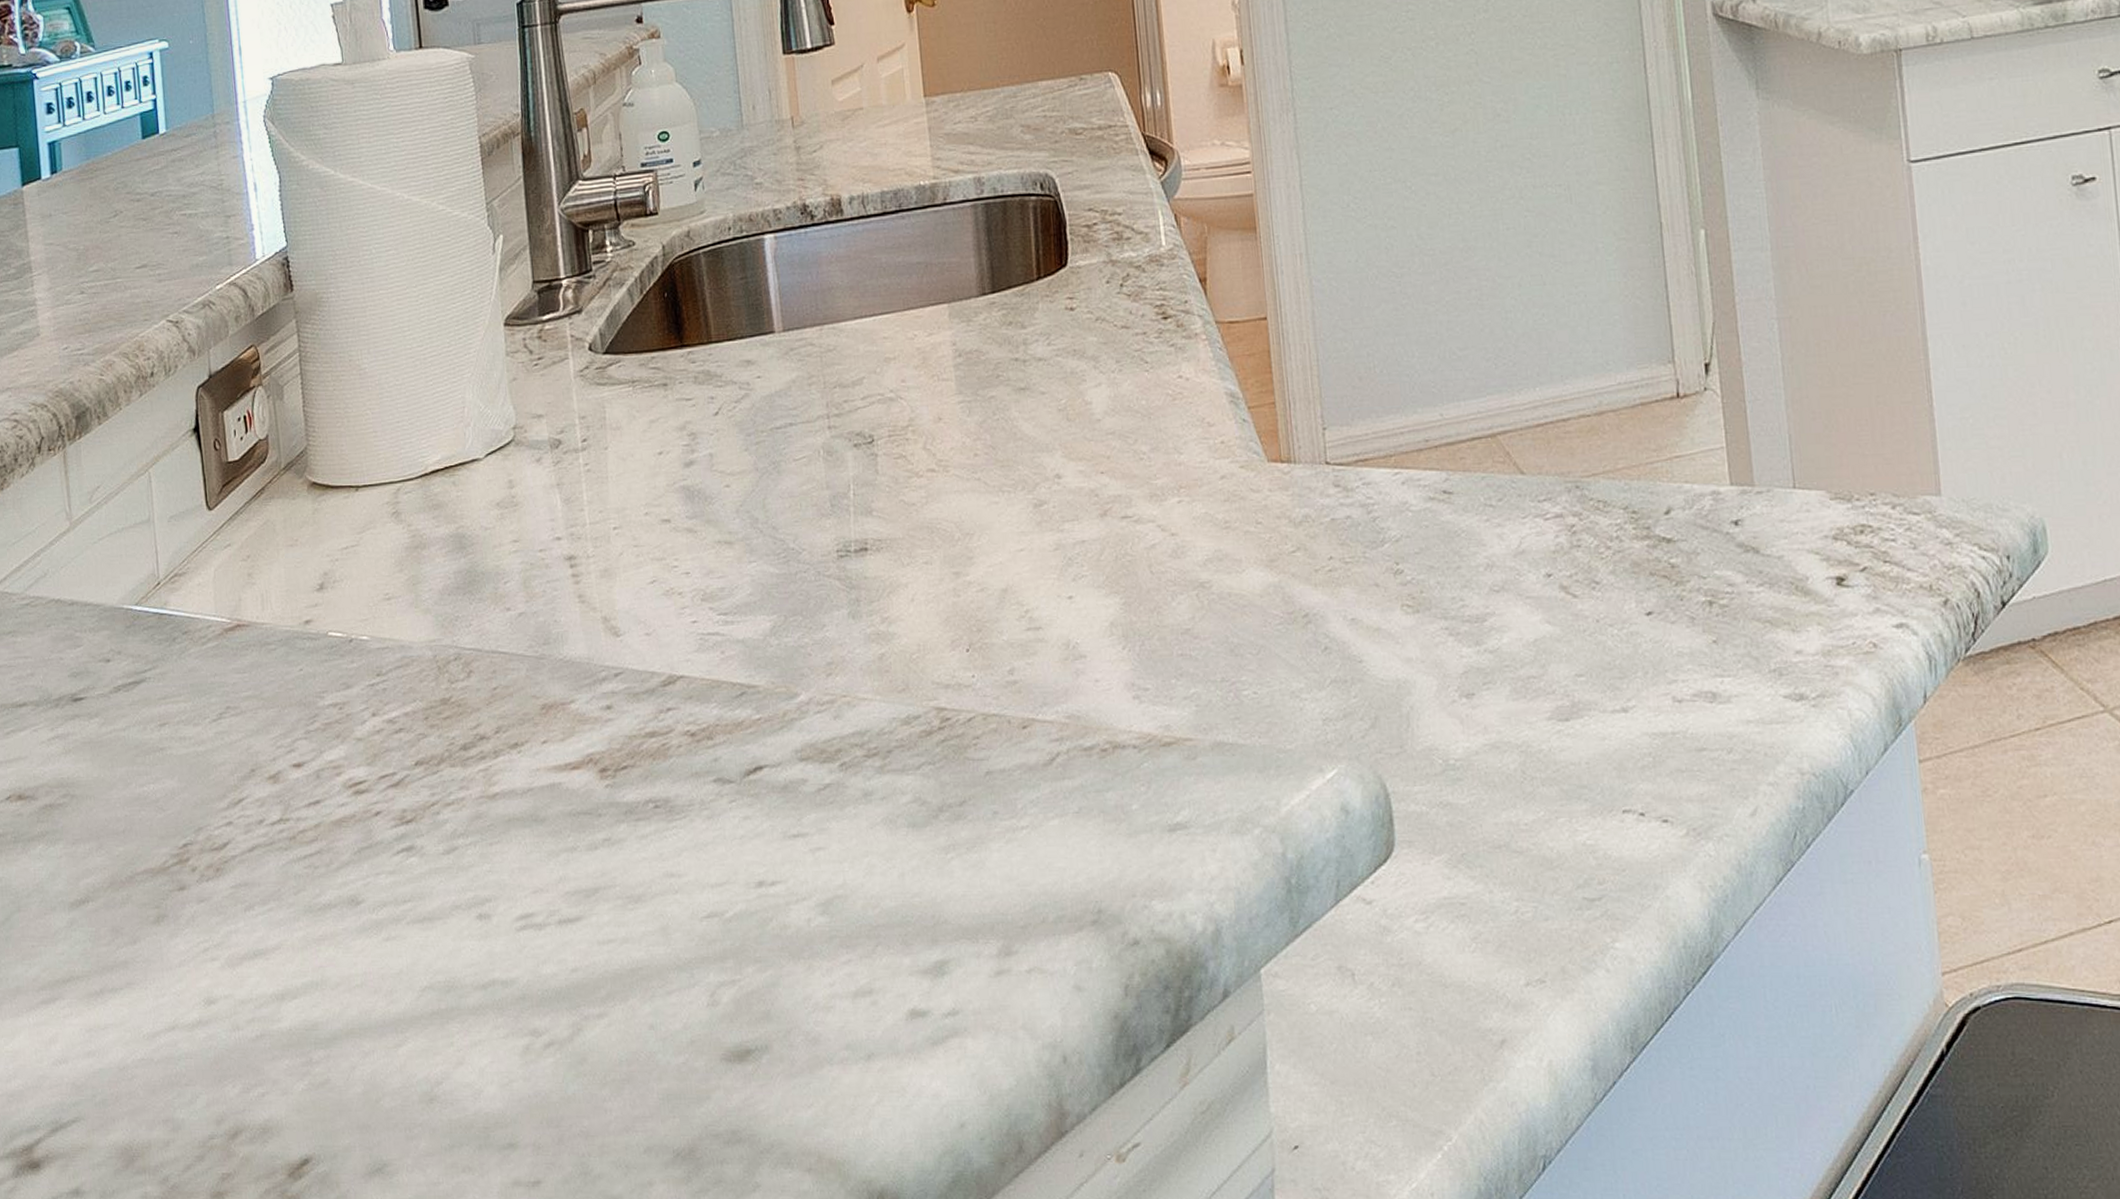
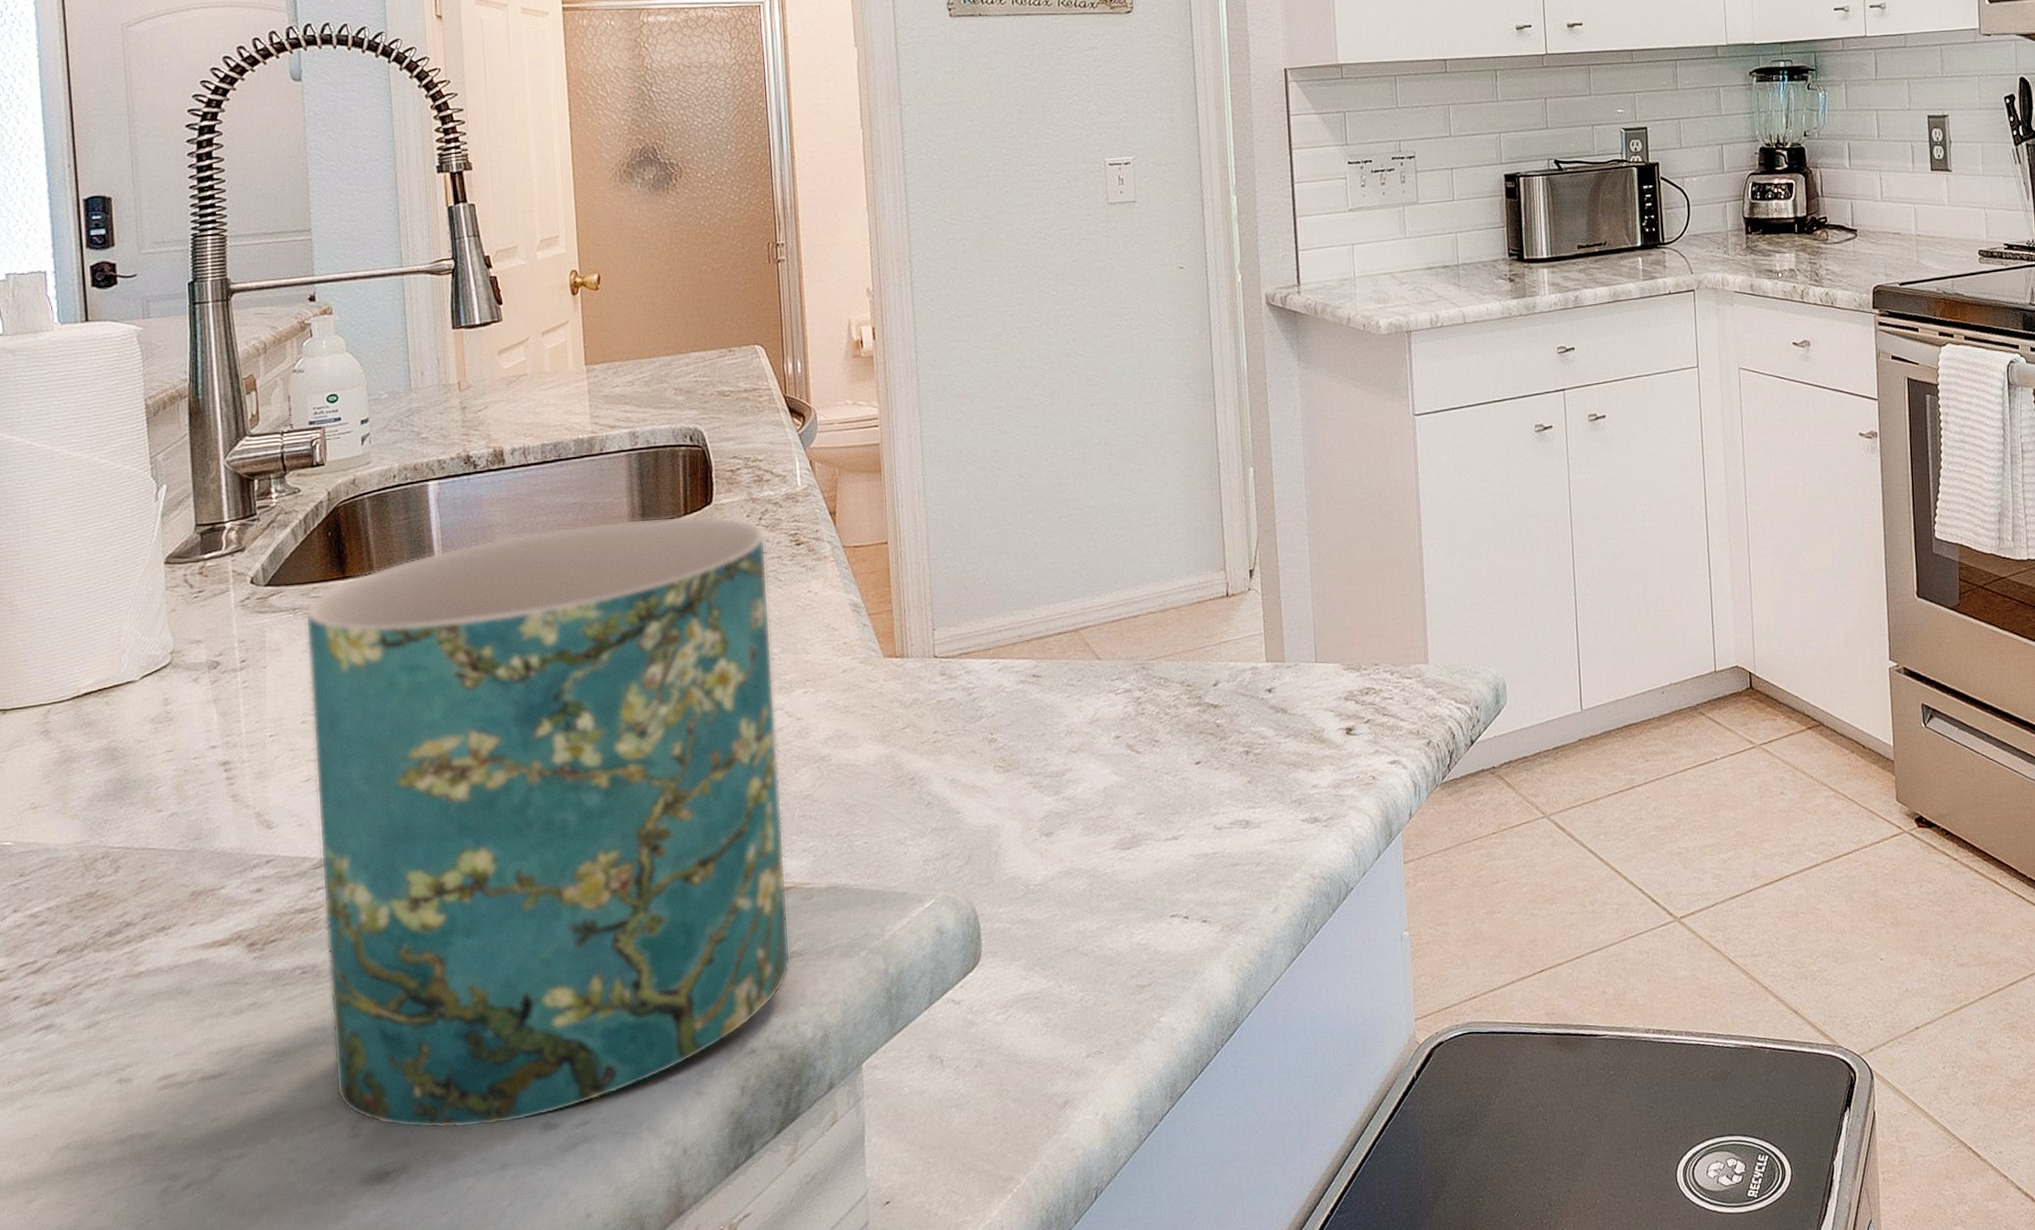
mug: none [644,281,1175,1006] -> present [305,516,791,1129]

